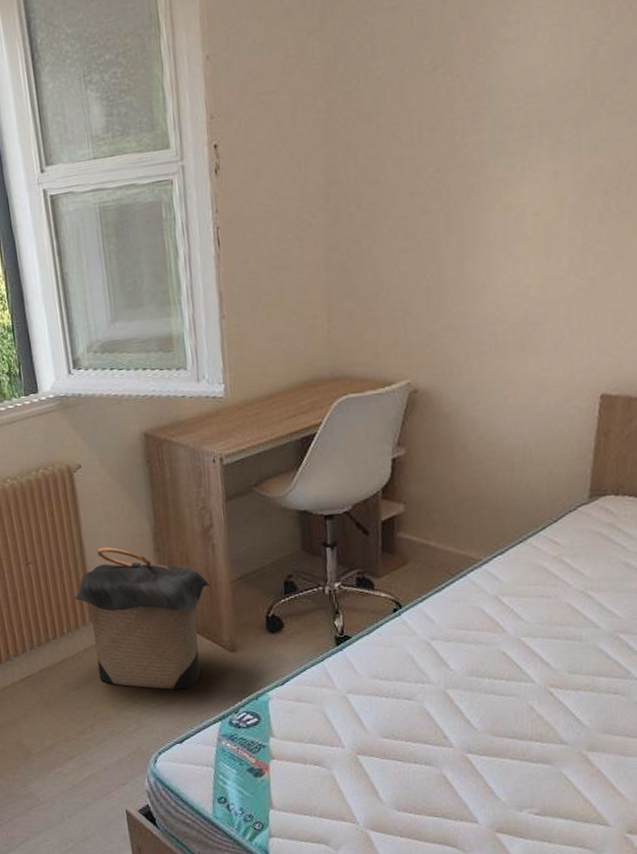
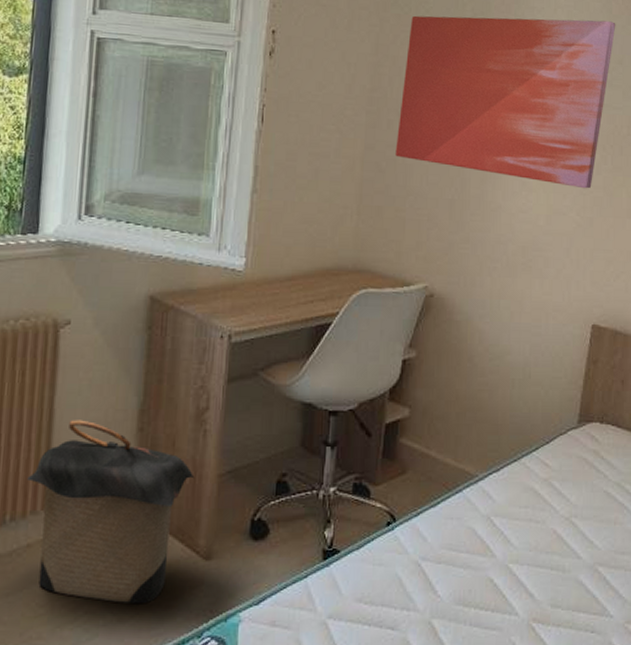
wall art: none [360,30,616,253] -> present [395,15,616,189]

